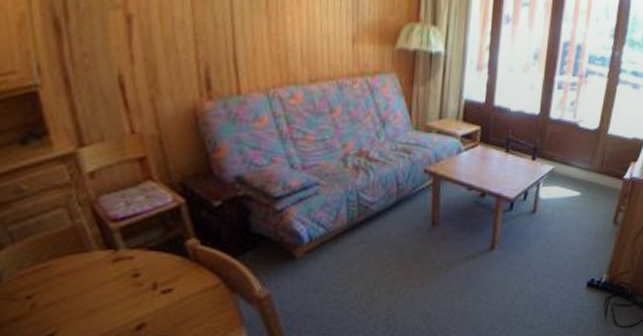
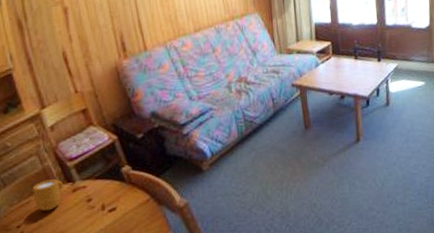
mug: none [55,242,102,282] -> present [32,179,64,211]

